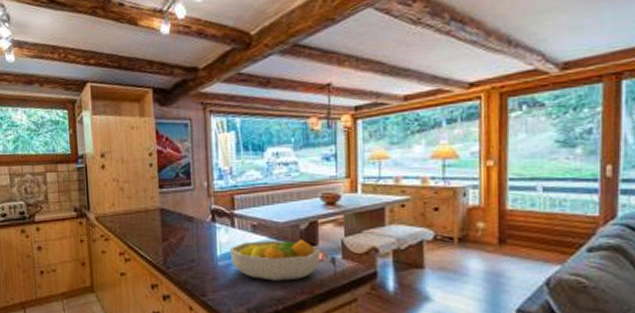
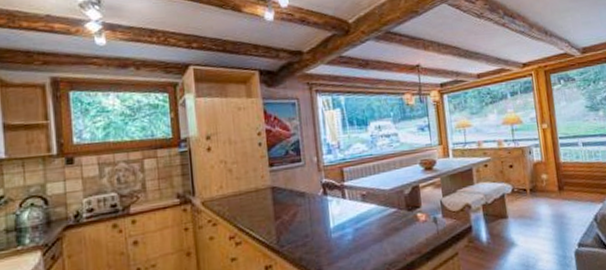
fruit bowl: present [229,239,321,281] -> none [341,203,424,247]

